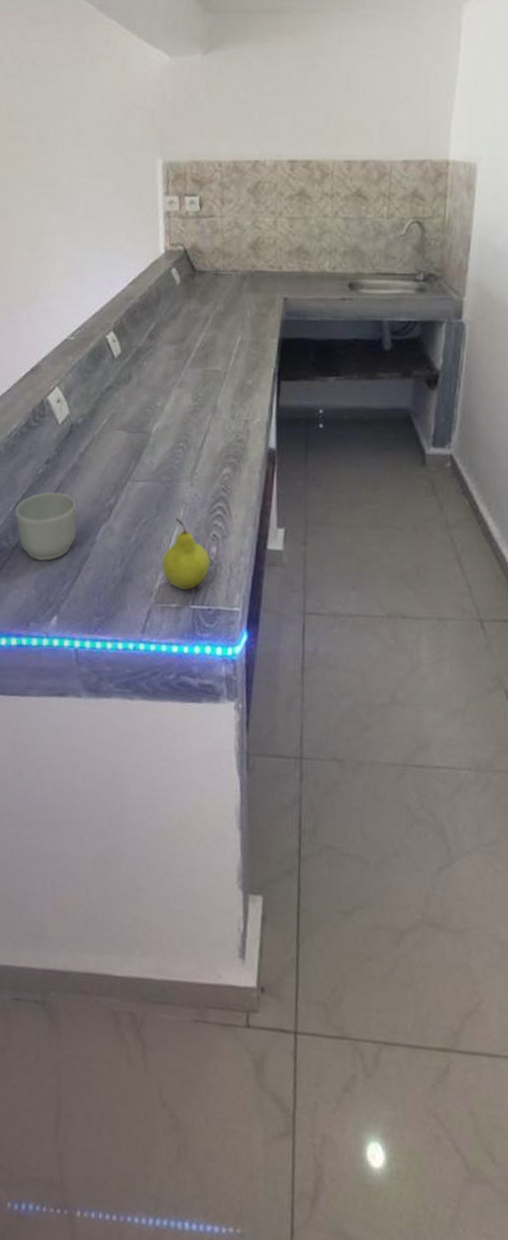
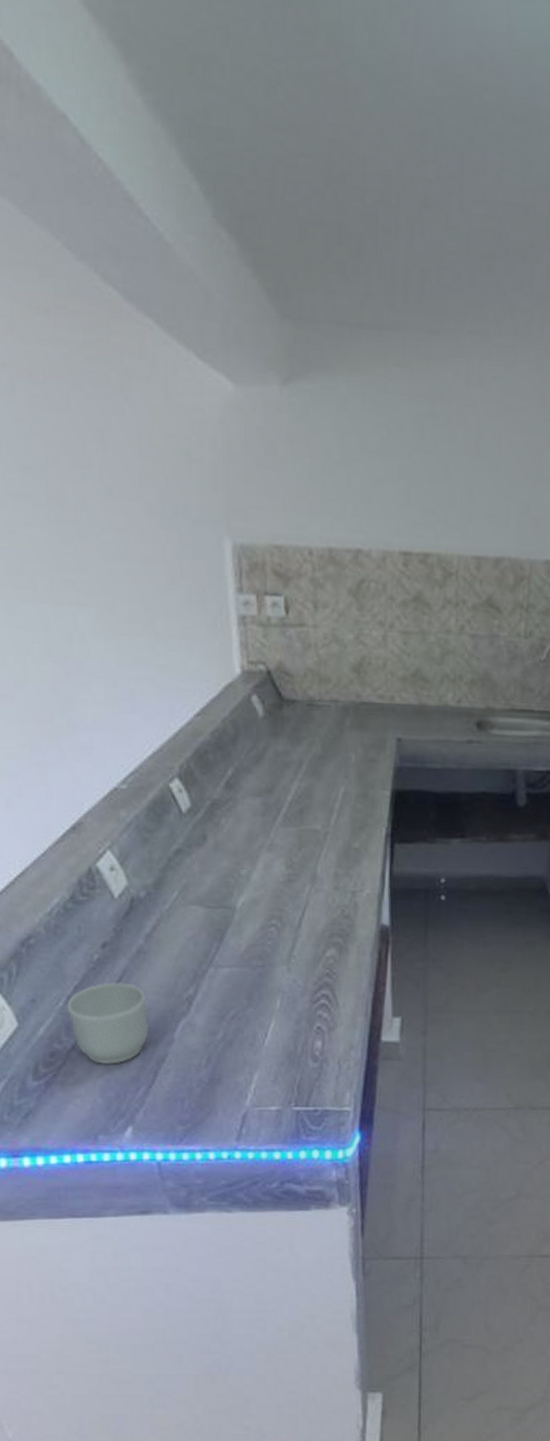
fruit: present [162,518,211,591] -> none [257,1009,315,1091]

